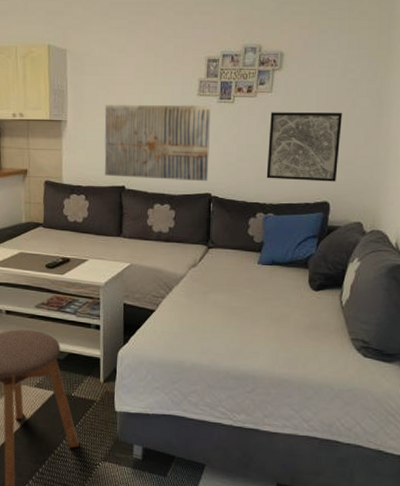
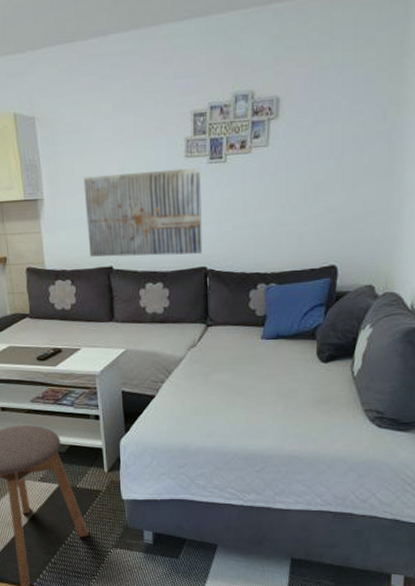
wall art: present [266,112,343,182] -> none [266,162,350,245]

